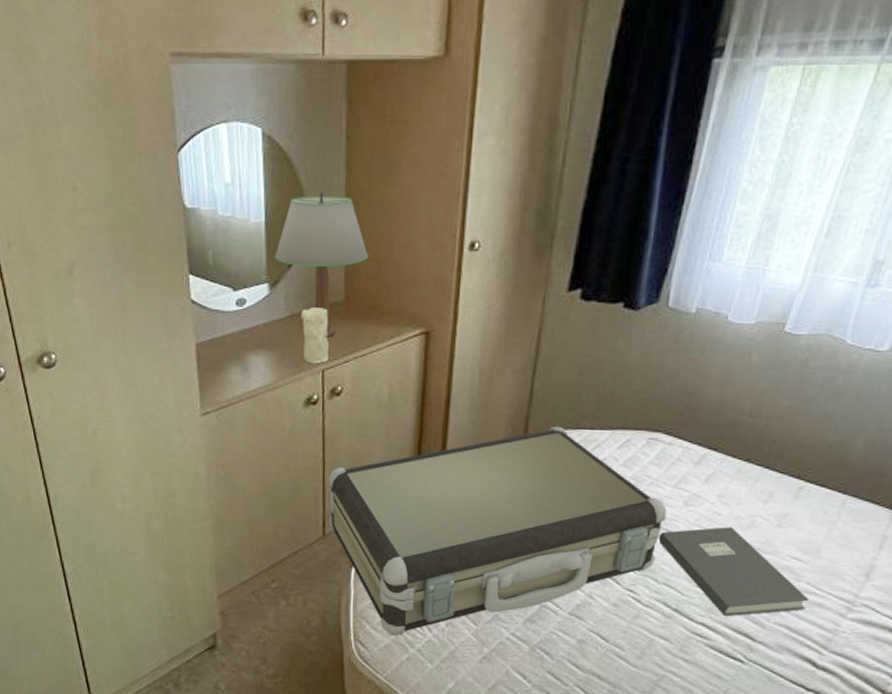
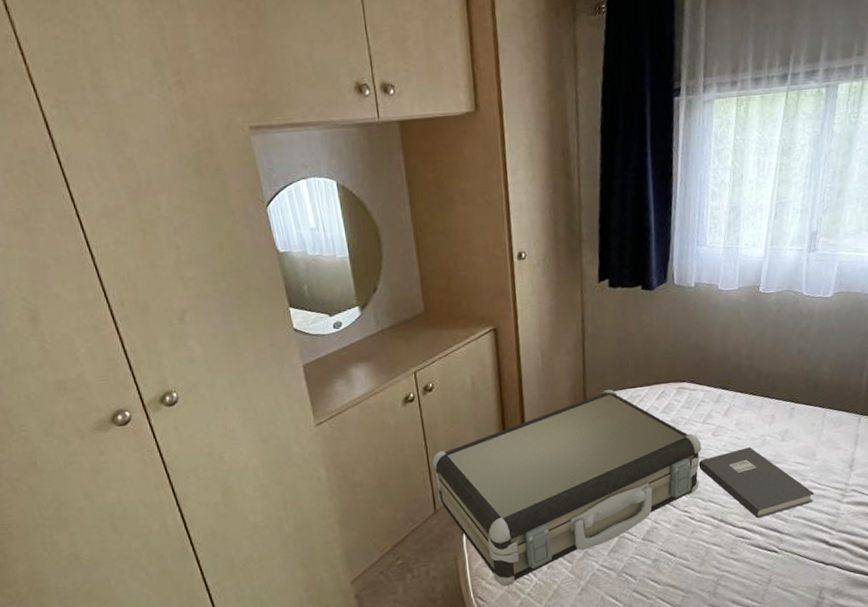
table lamp: present [274,191,368,337] -> none [361,226,439,344]
candle: present [300,307,330,365] -> none [389,320,419,369]

